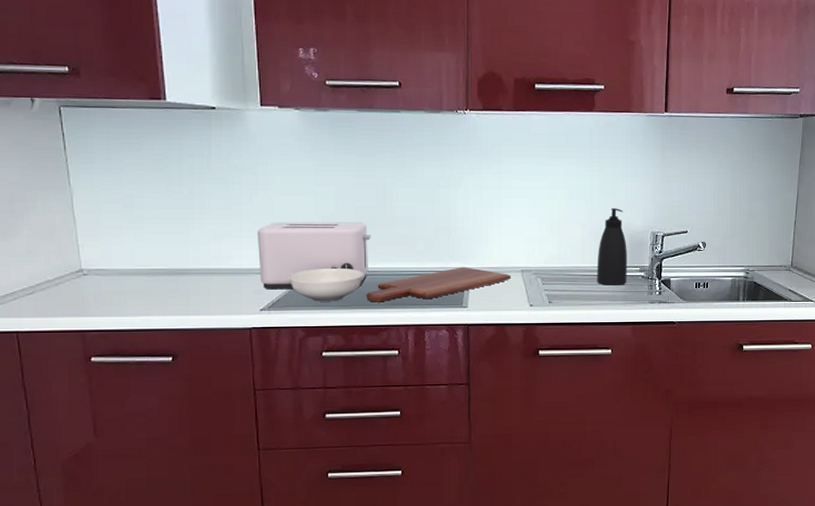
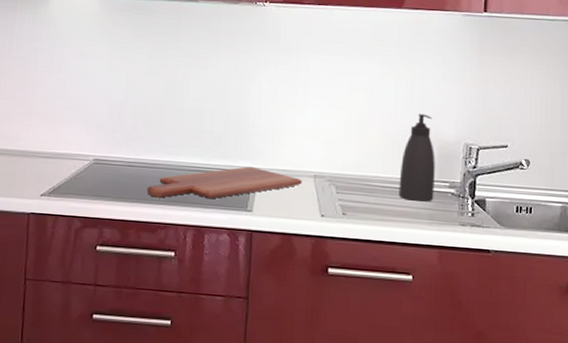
toaster: present [256,222,372,290] -> none [44,105,159,179]
bowl: present [288,267,365,302] -> none [71,156,148,193]

